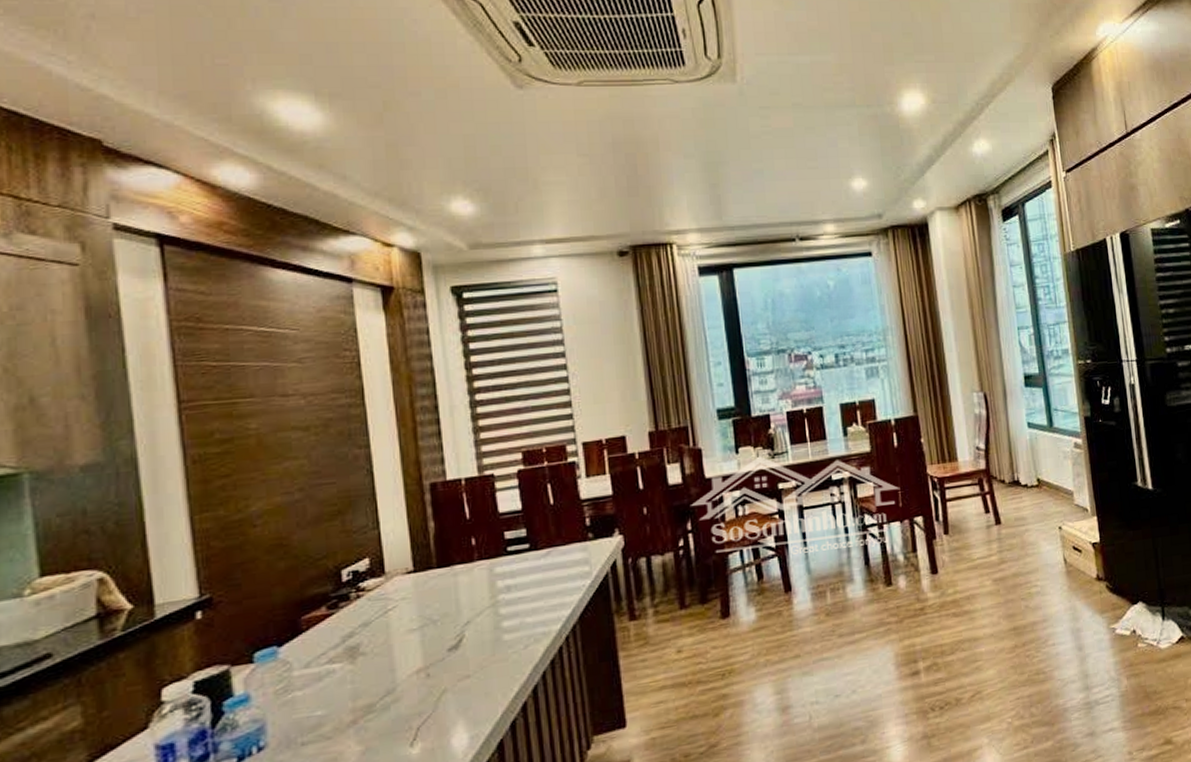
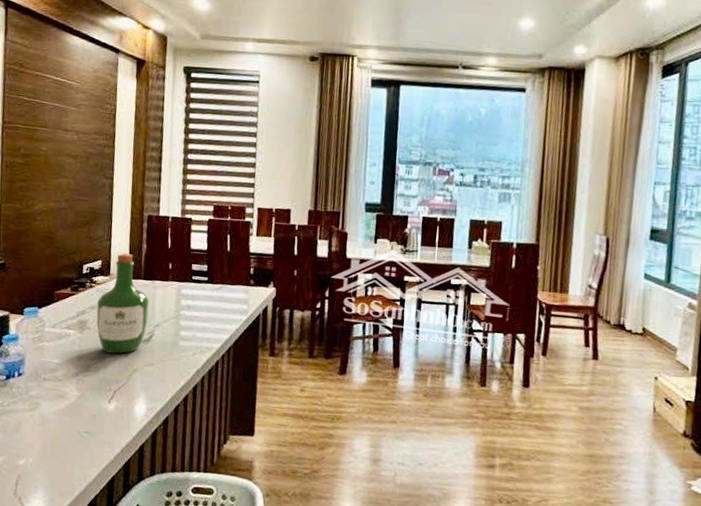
wine bottle: none [371,539,453,680] -> present [96,253,149,354]

